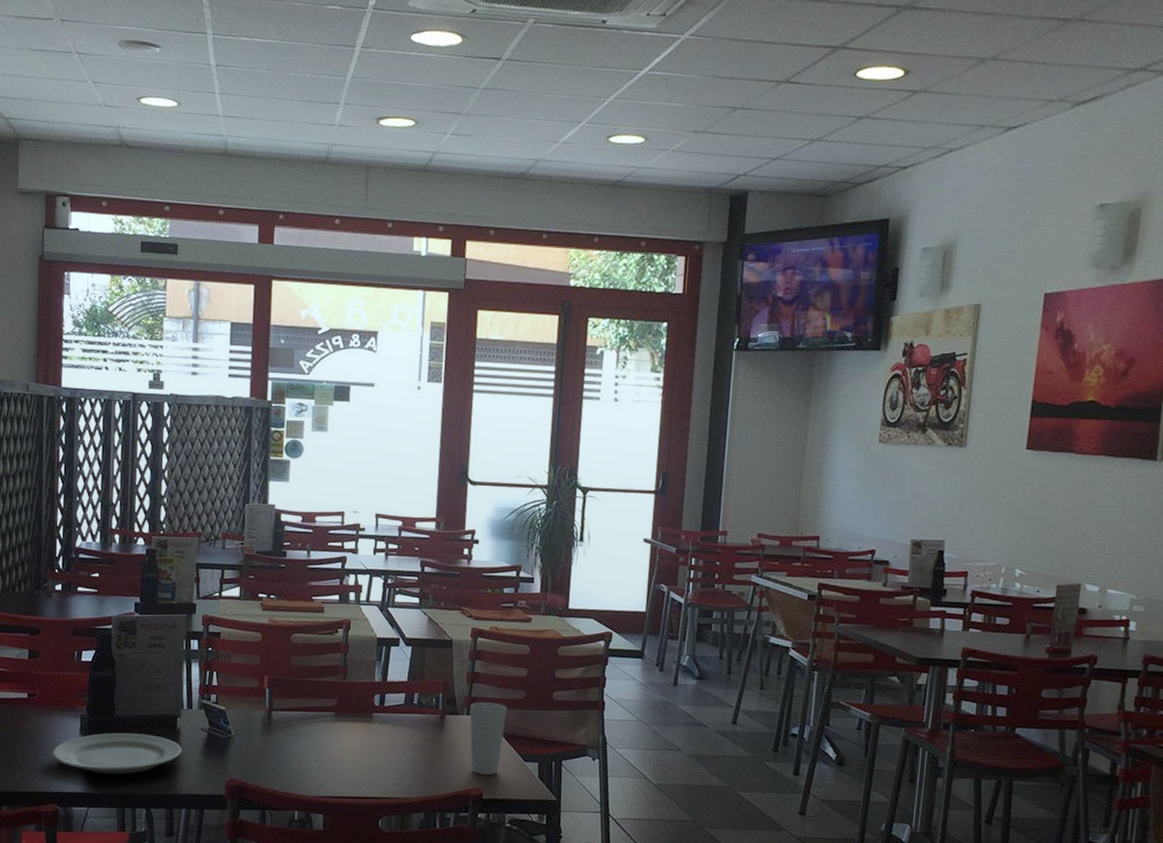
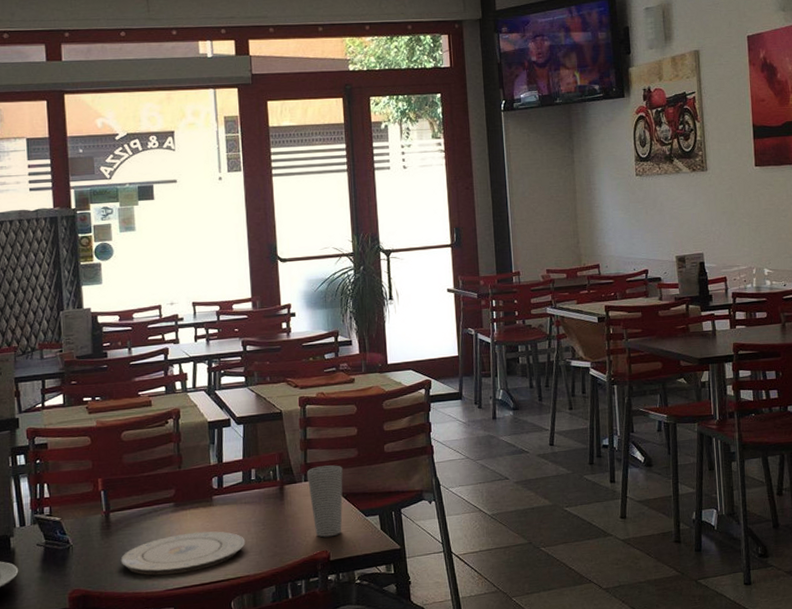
plate: none [277,744,400,783] -> present [120,531,246,576]

